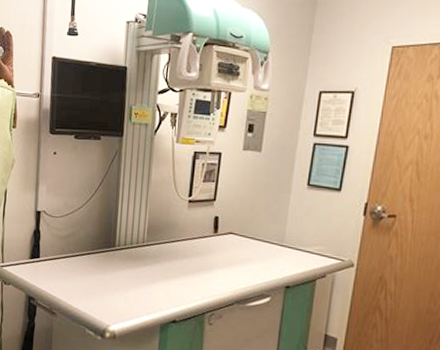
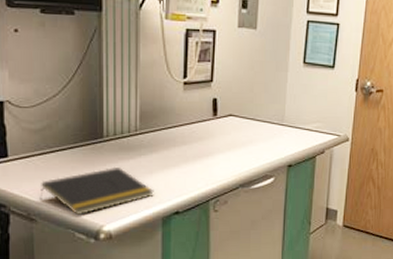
notepad: none [60,273,155,314] -> present [39,166,154,216]

